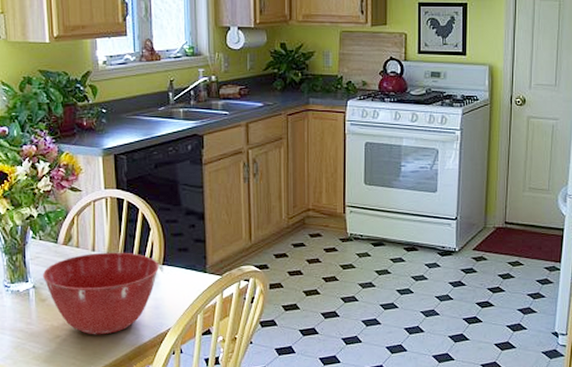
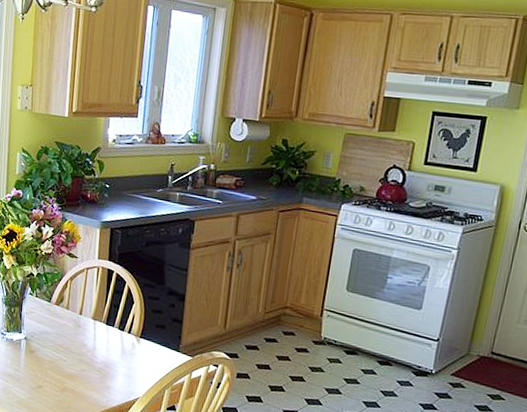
mixing bowl: present [43,252,160,335] -> none [34,316,137,393]

